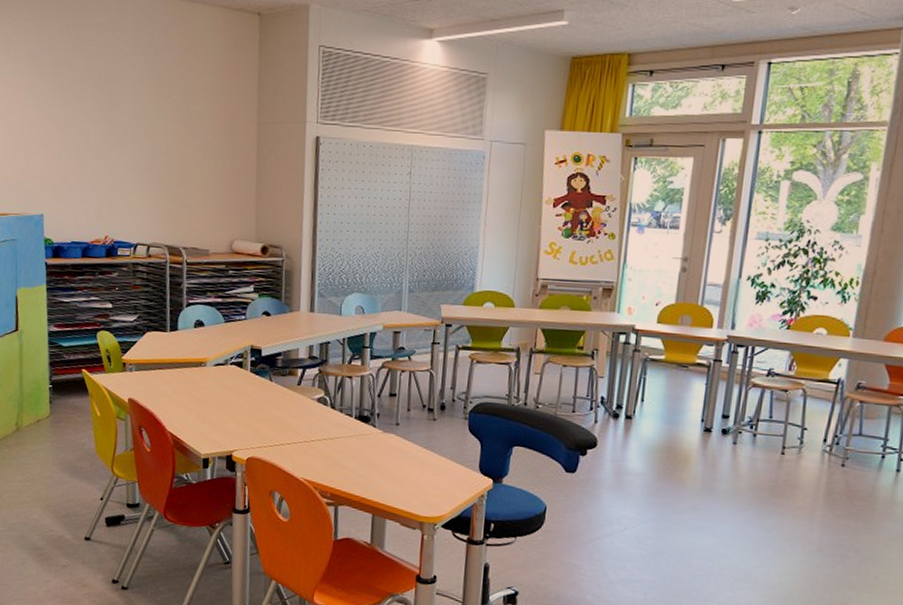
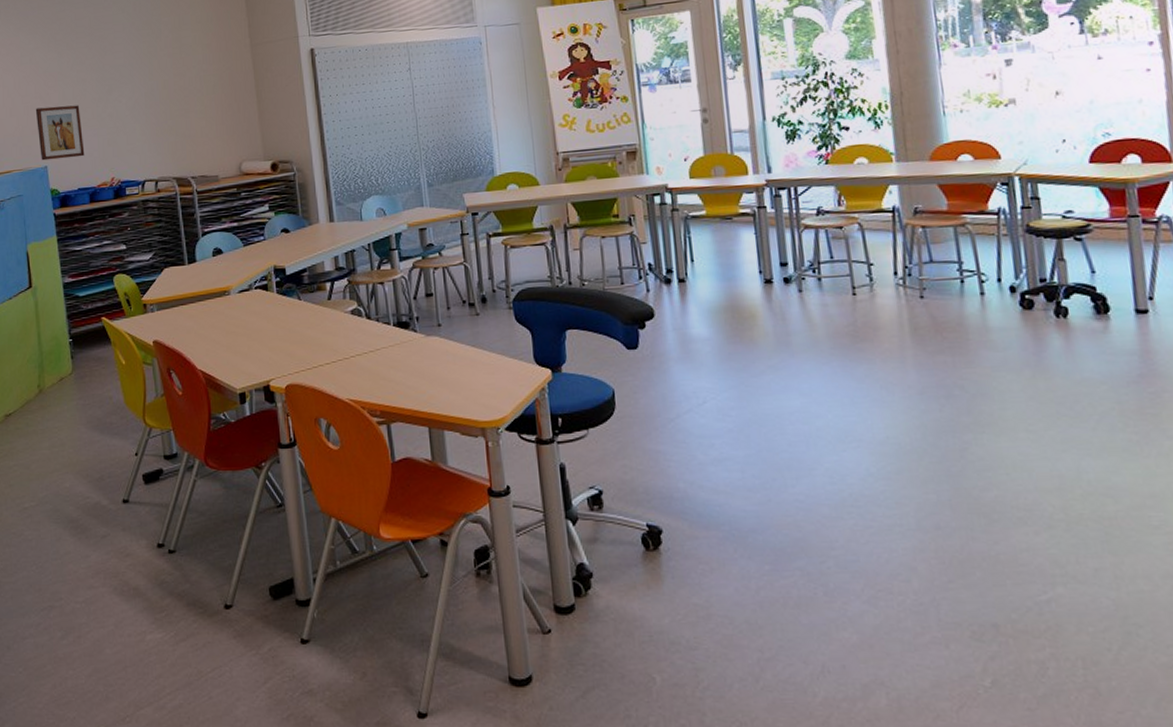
wall art: none [36,154,82,211] -> present [35,105,85,161]

